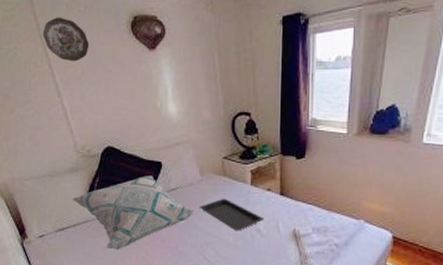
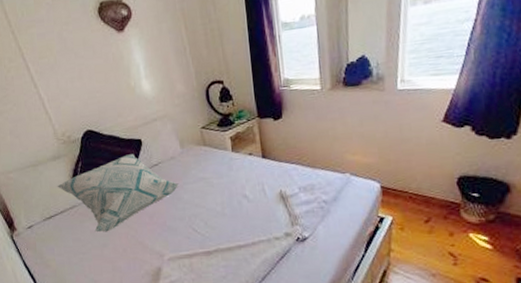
decorative plate: present [42,17,90,62] -> none [14,11,60,53]
serving tray: present [199,198,265,231] -> none [183,167,250,200]

